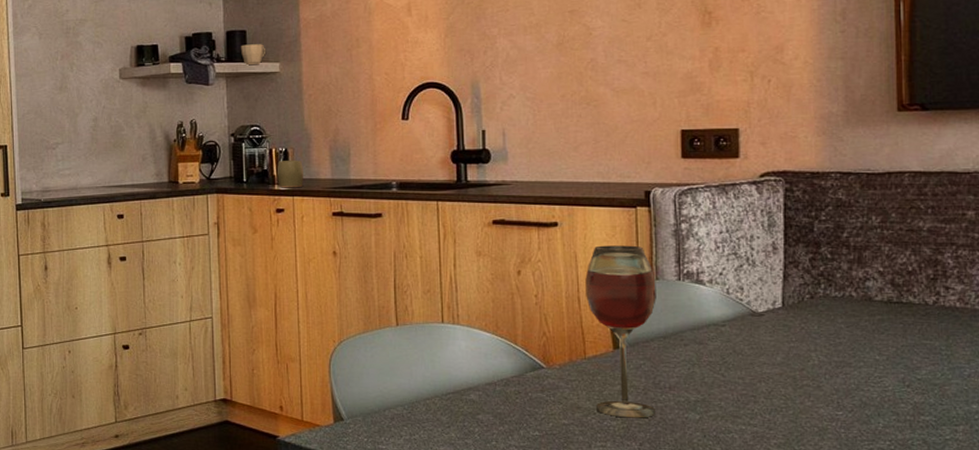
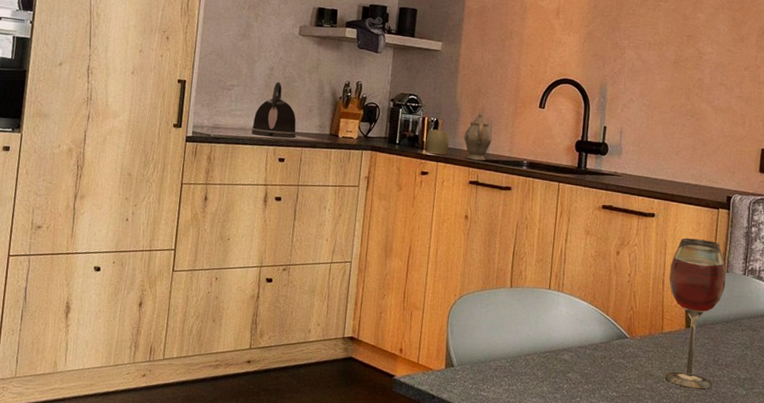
kettle: none [83,133,133,193] -> present [251,82,297,139]
cup: present [240,44,267,66] -> none [409,21,433,42]
teapot: none [319,133,352,189] -> present [463,111,493,161]

